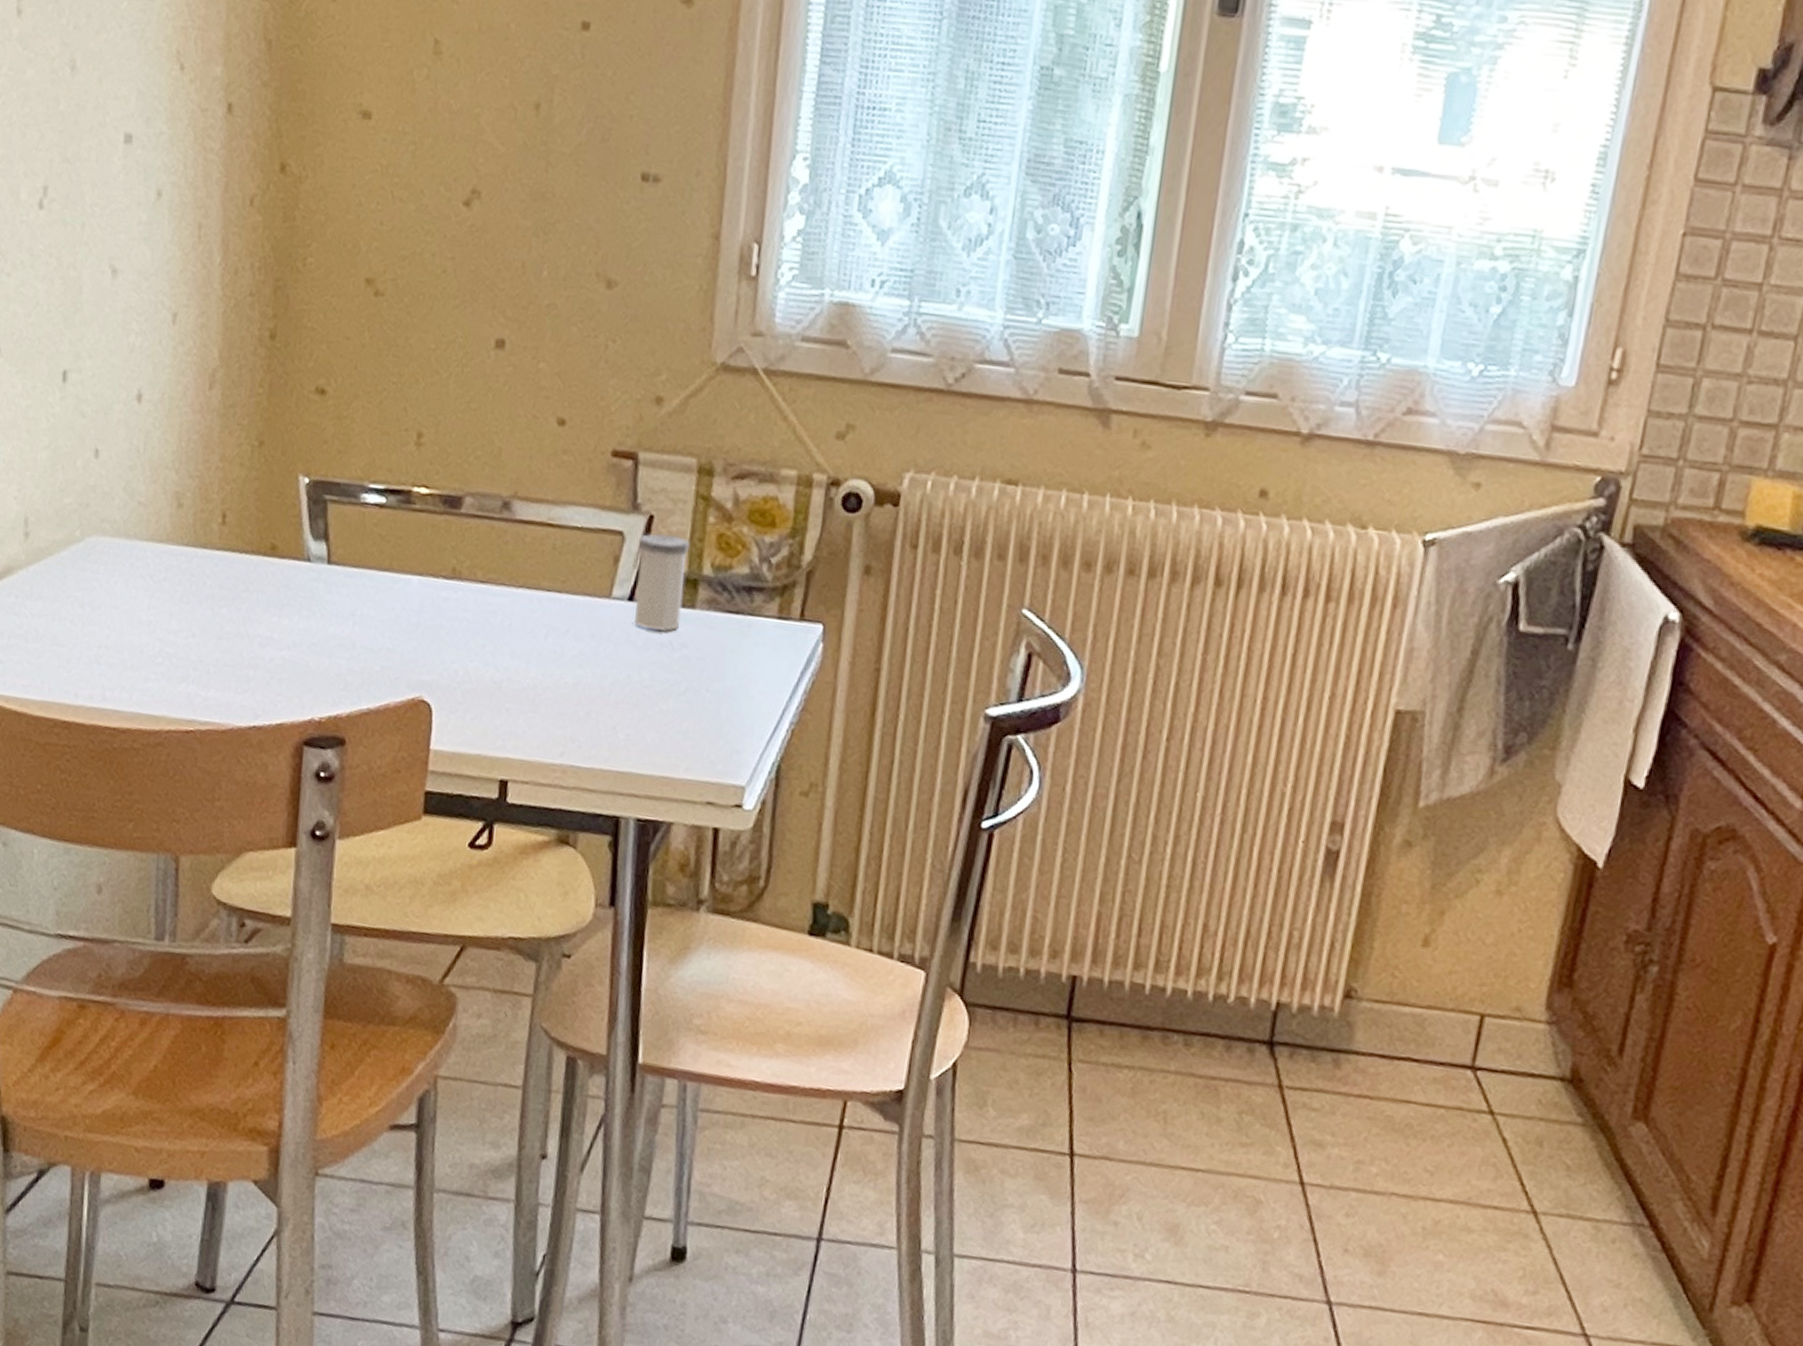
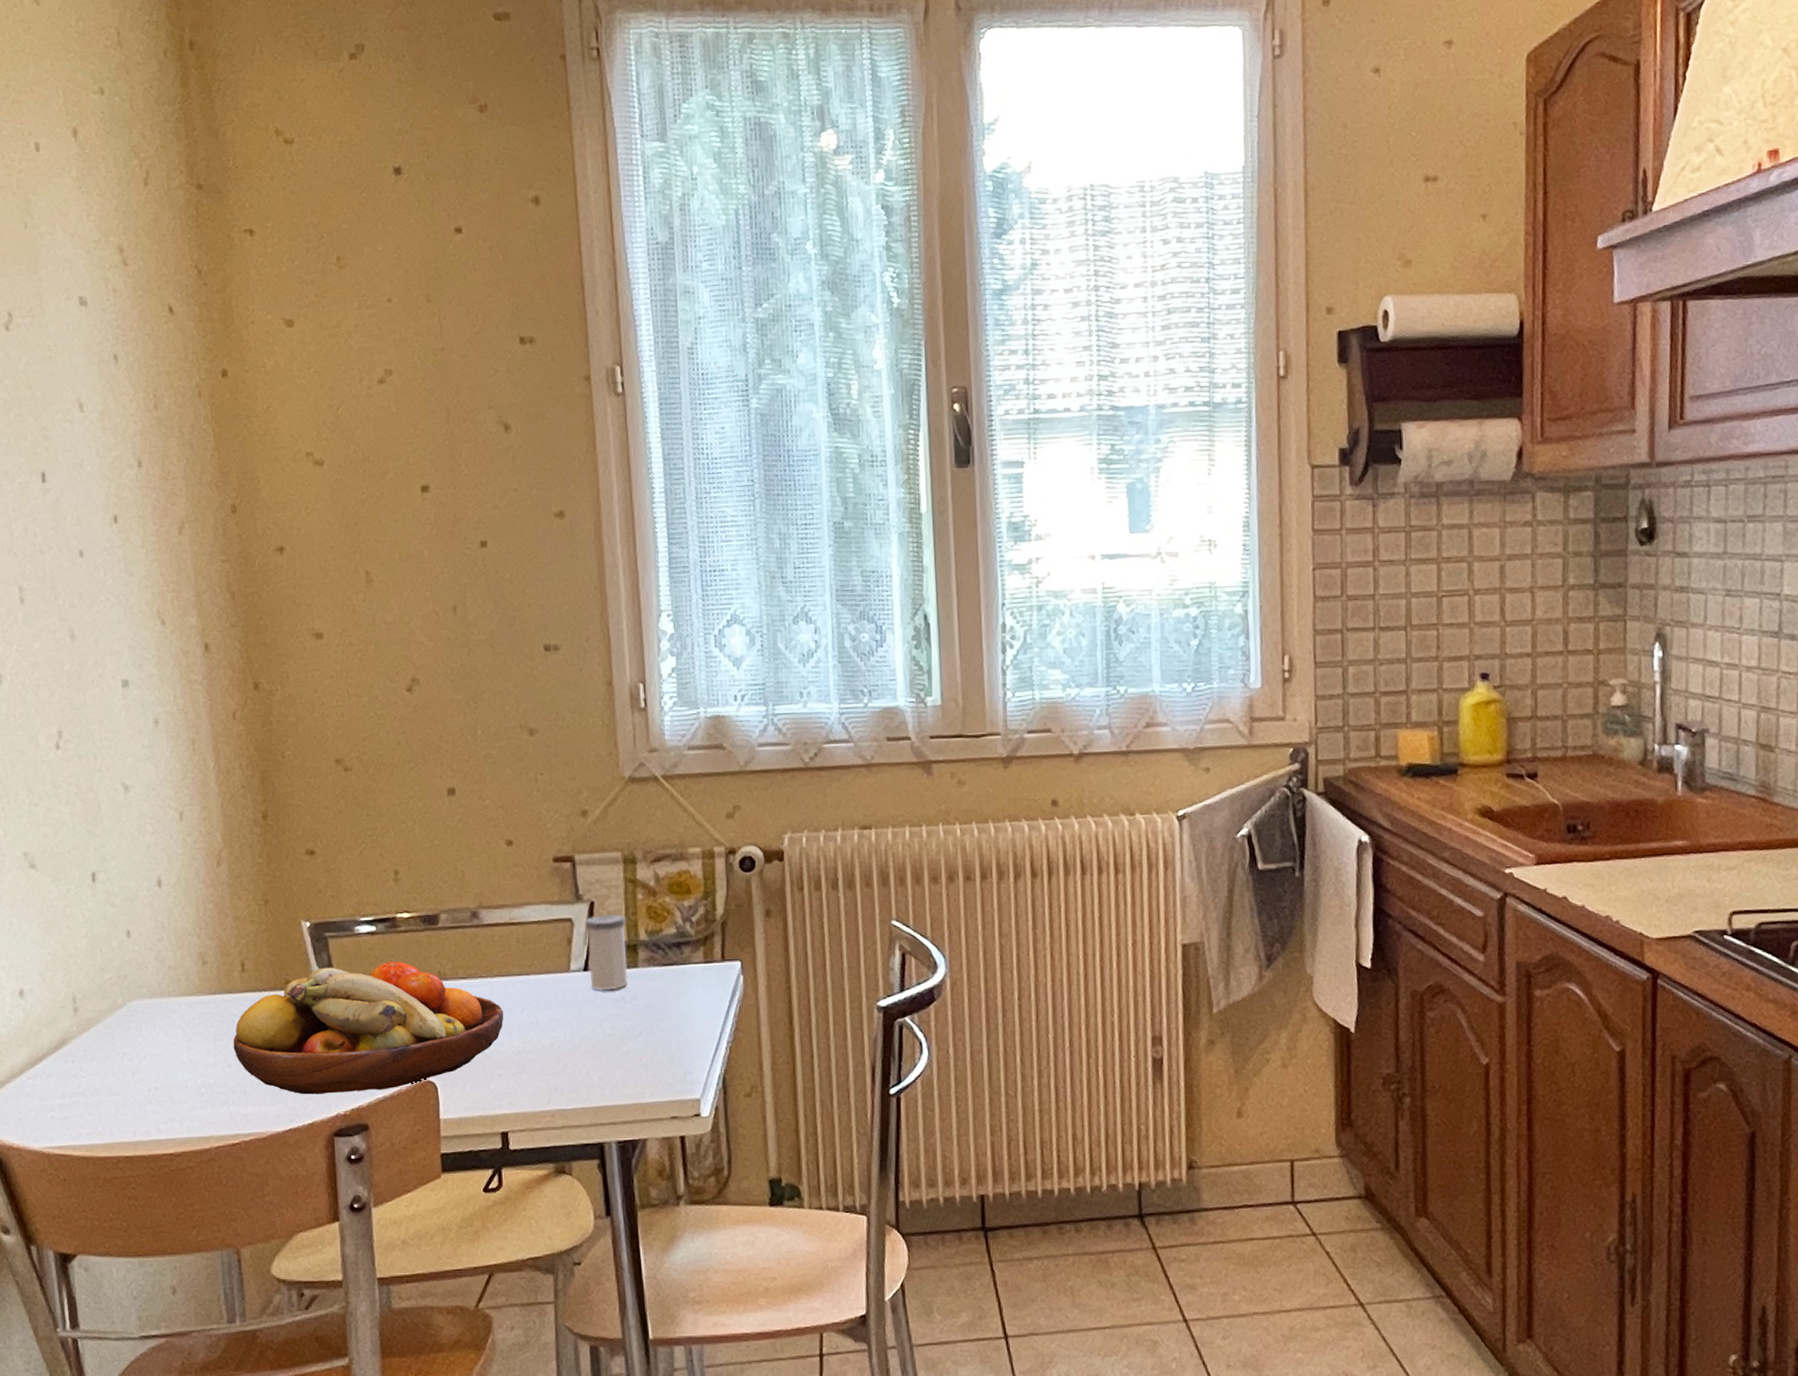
fruit bowl: none [201,537,525,701] -> present [233,961,504,1095]

